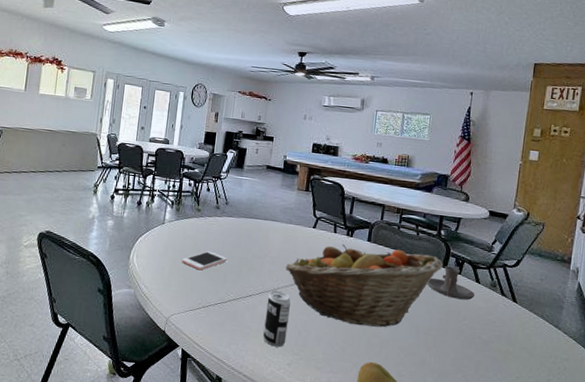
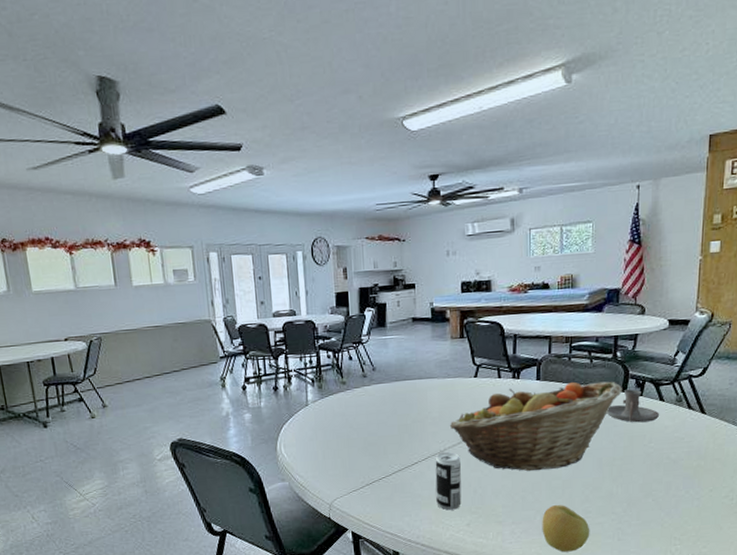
cell phone: present [181,251,228,270] -> none [334,424,385,448]

